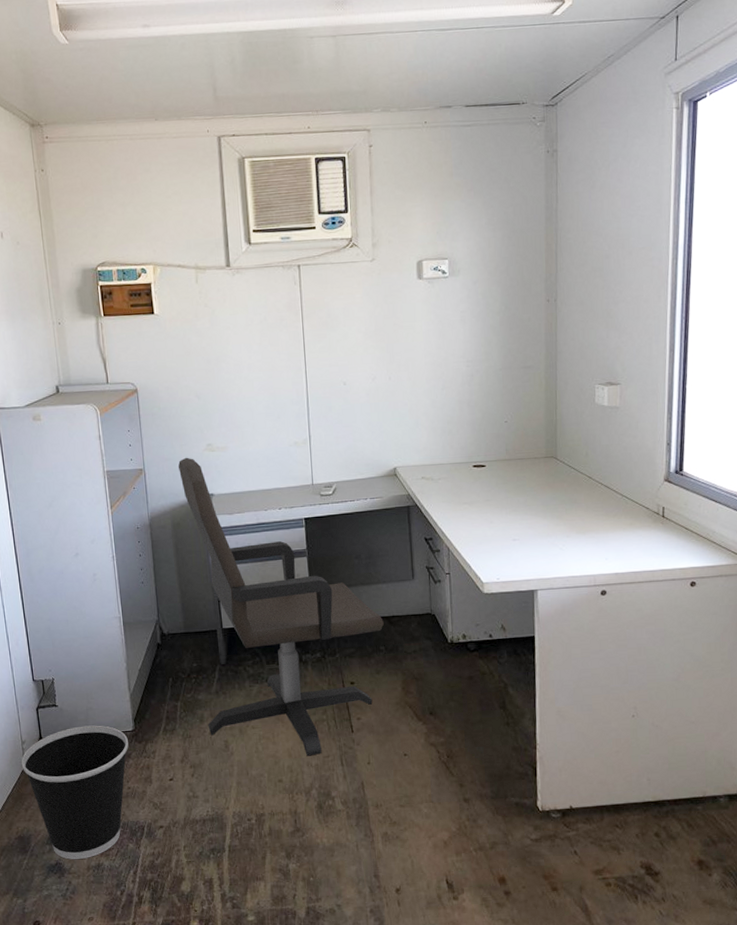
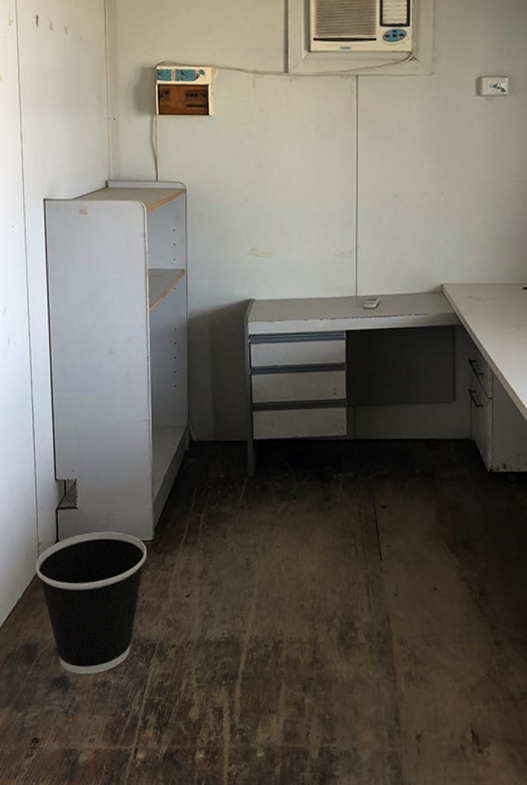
office chair: present [177,457,385,756] -> none [220,260,422,582]

